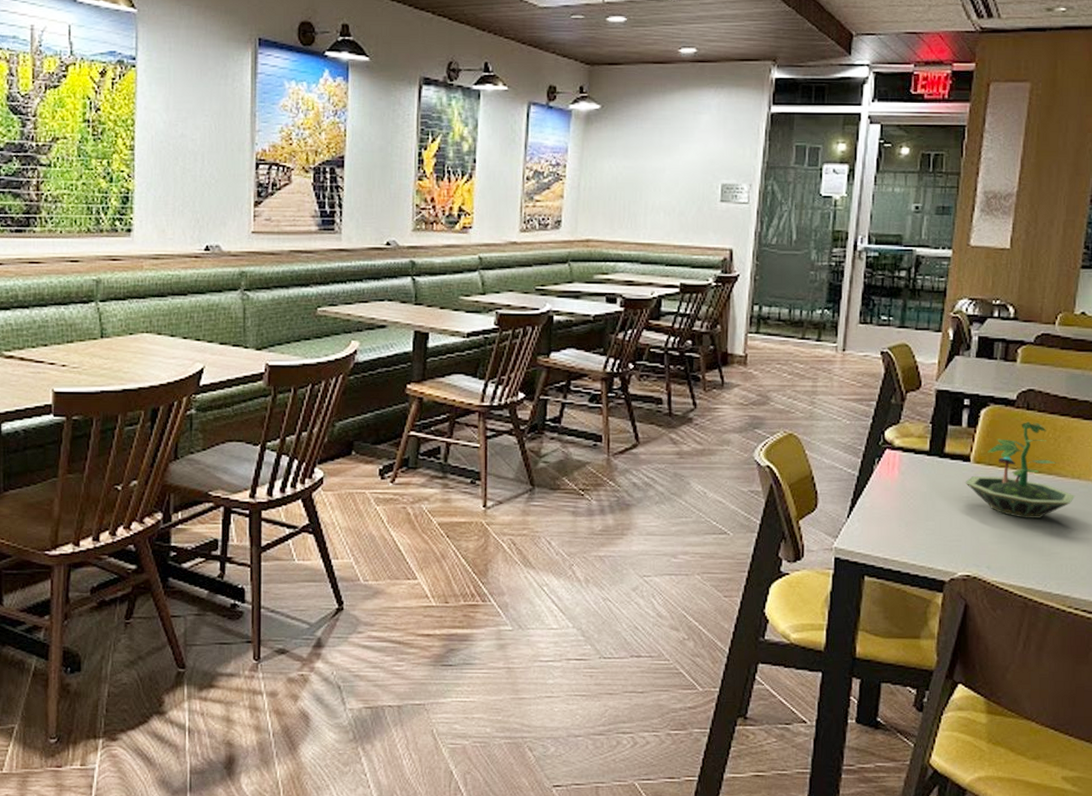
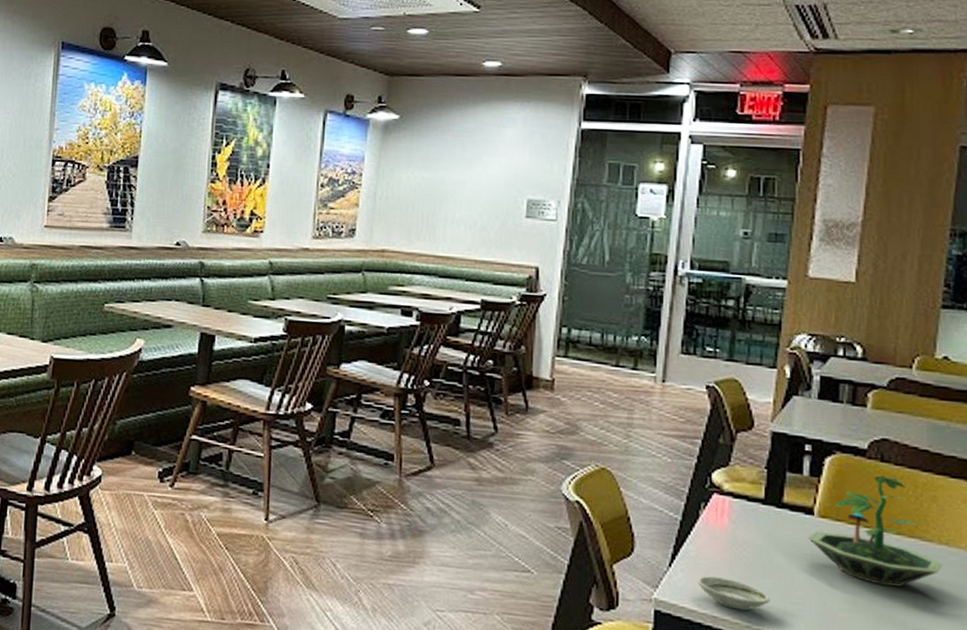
saucer: none [871,524,932,551] -> present [697,576,770,611]

